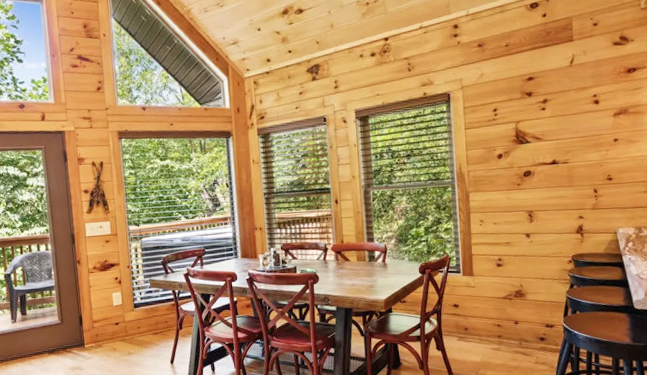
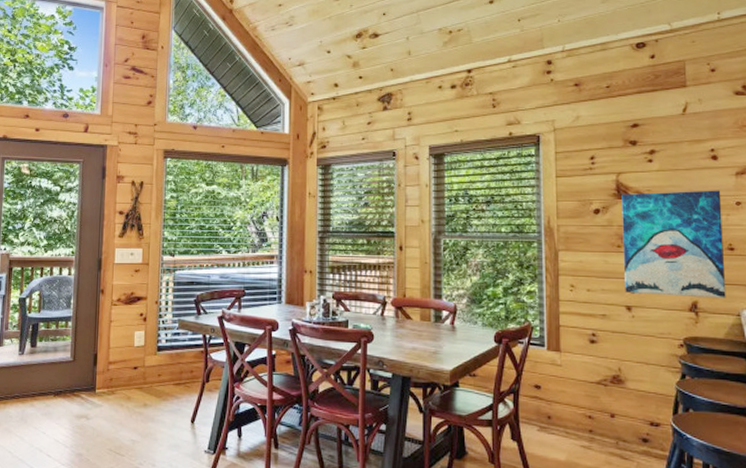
wall art: none [520,130,606,223] -> present [621,190,726,299]

